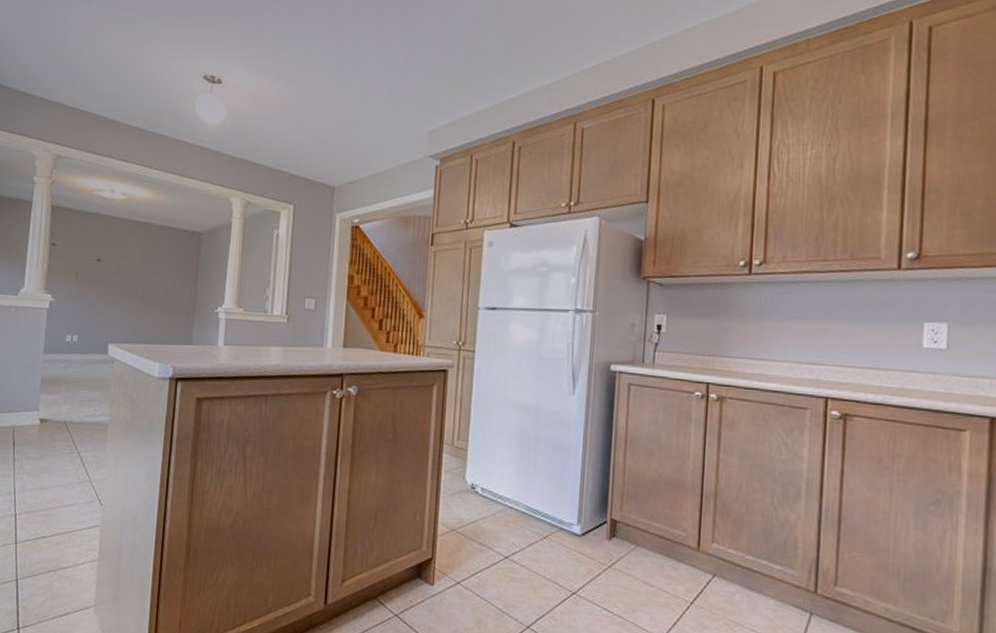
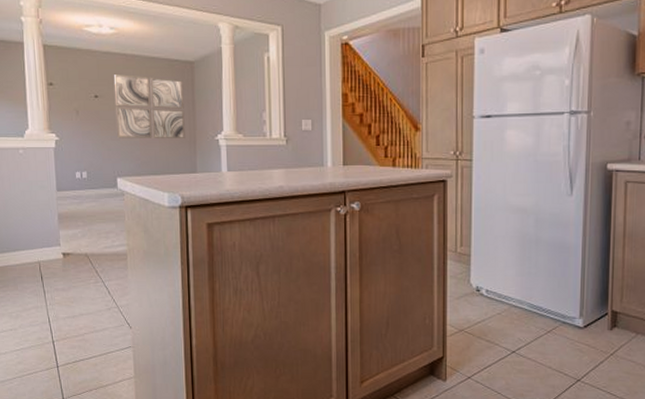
wall art: none [114,240,189,309] -> present [113,74,185,138]

